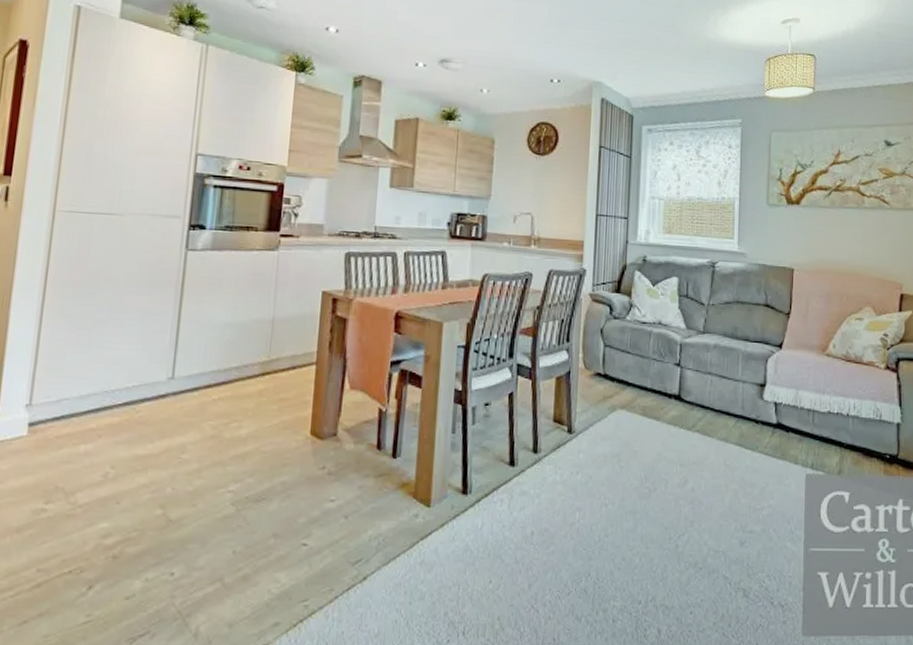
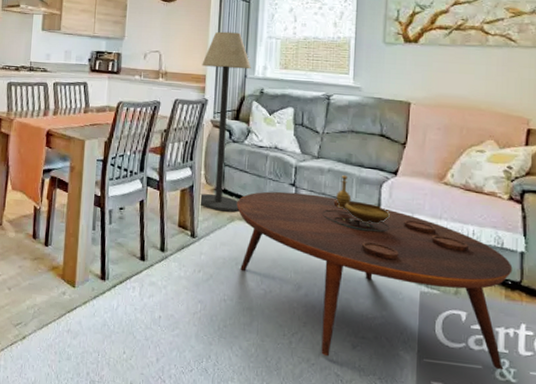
floor lamp: none [577,190,633,400] -> present [199,31,251,212]
coffee table: none [618,373,890,558] -> present [236,191,513,370]
decorative bowl: none [722,351,777,403] -> present [336,175,391,224]

